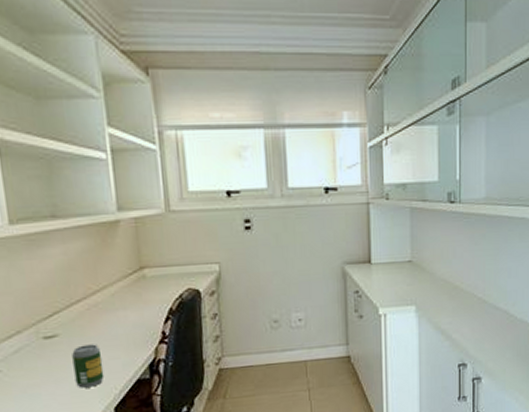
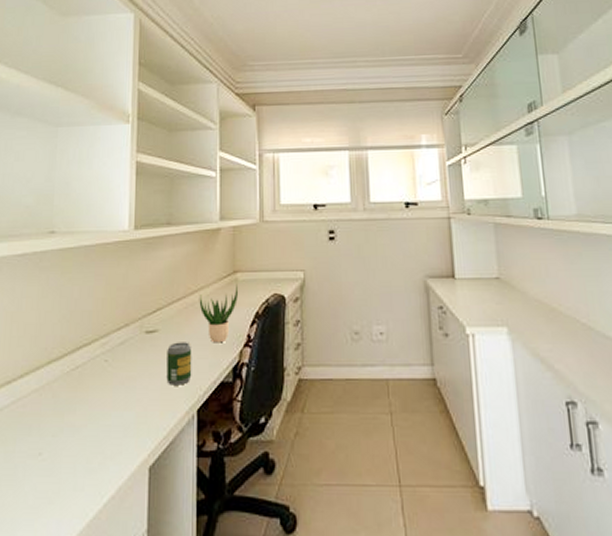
potted plant: none [102,280,148,343] -> present [199,283,238,343]

